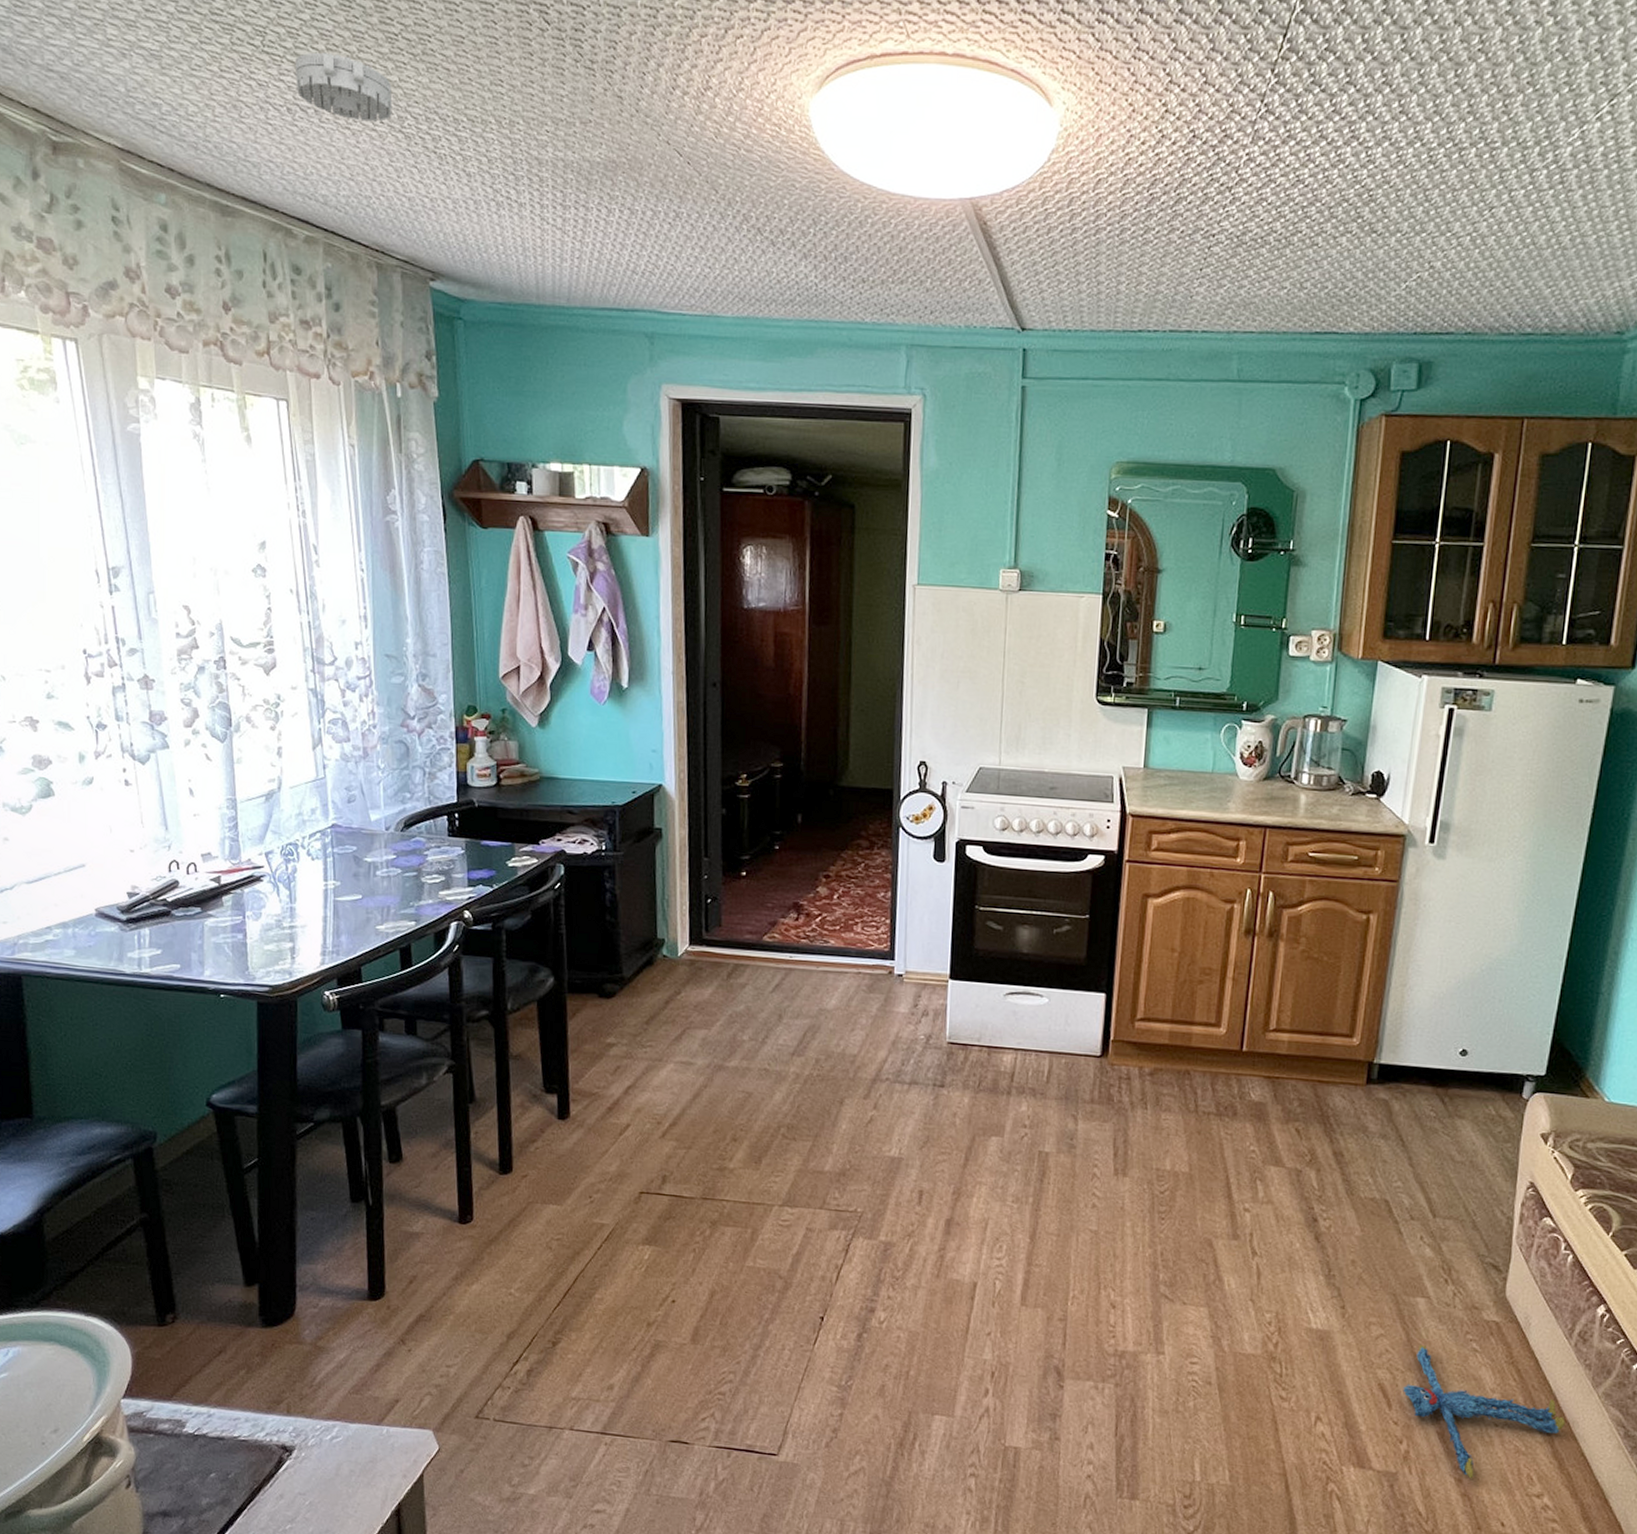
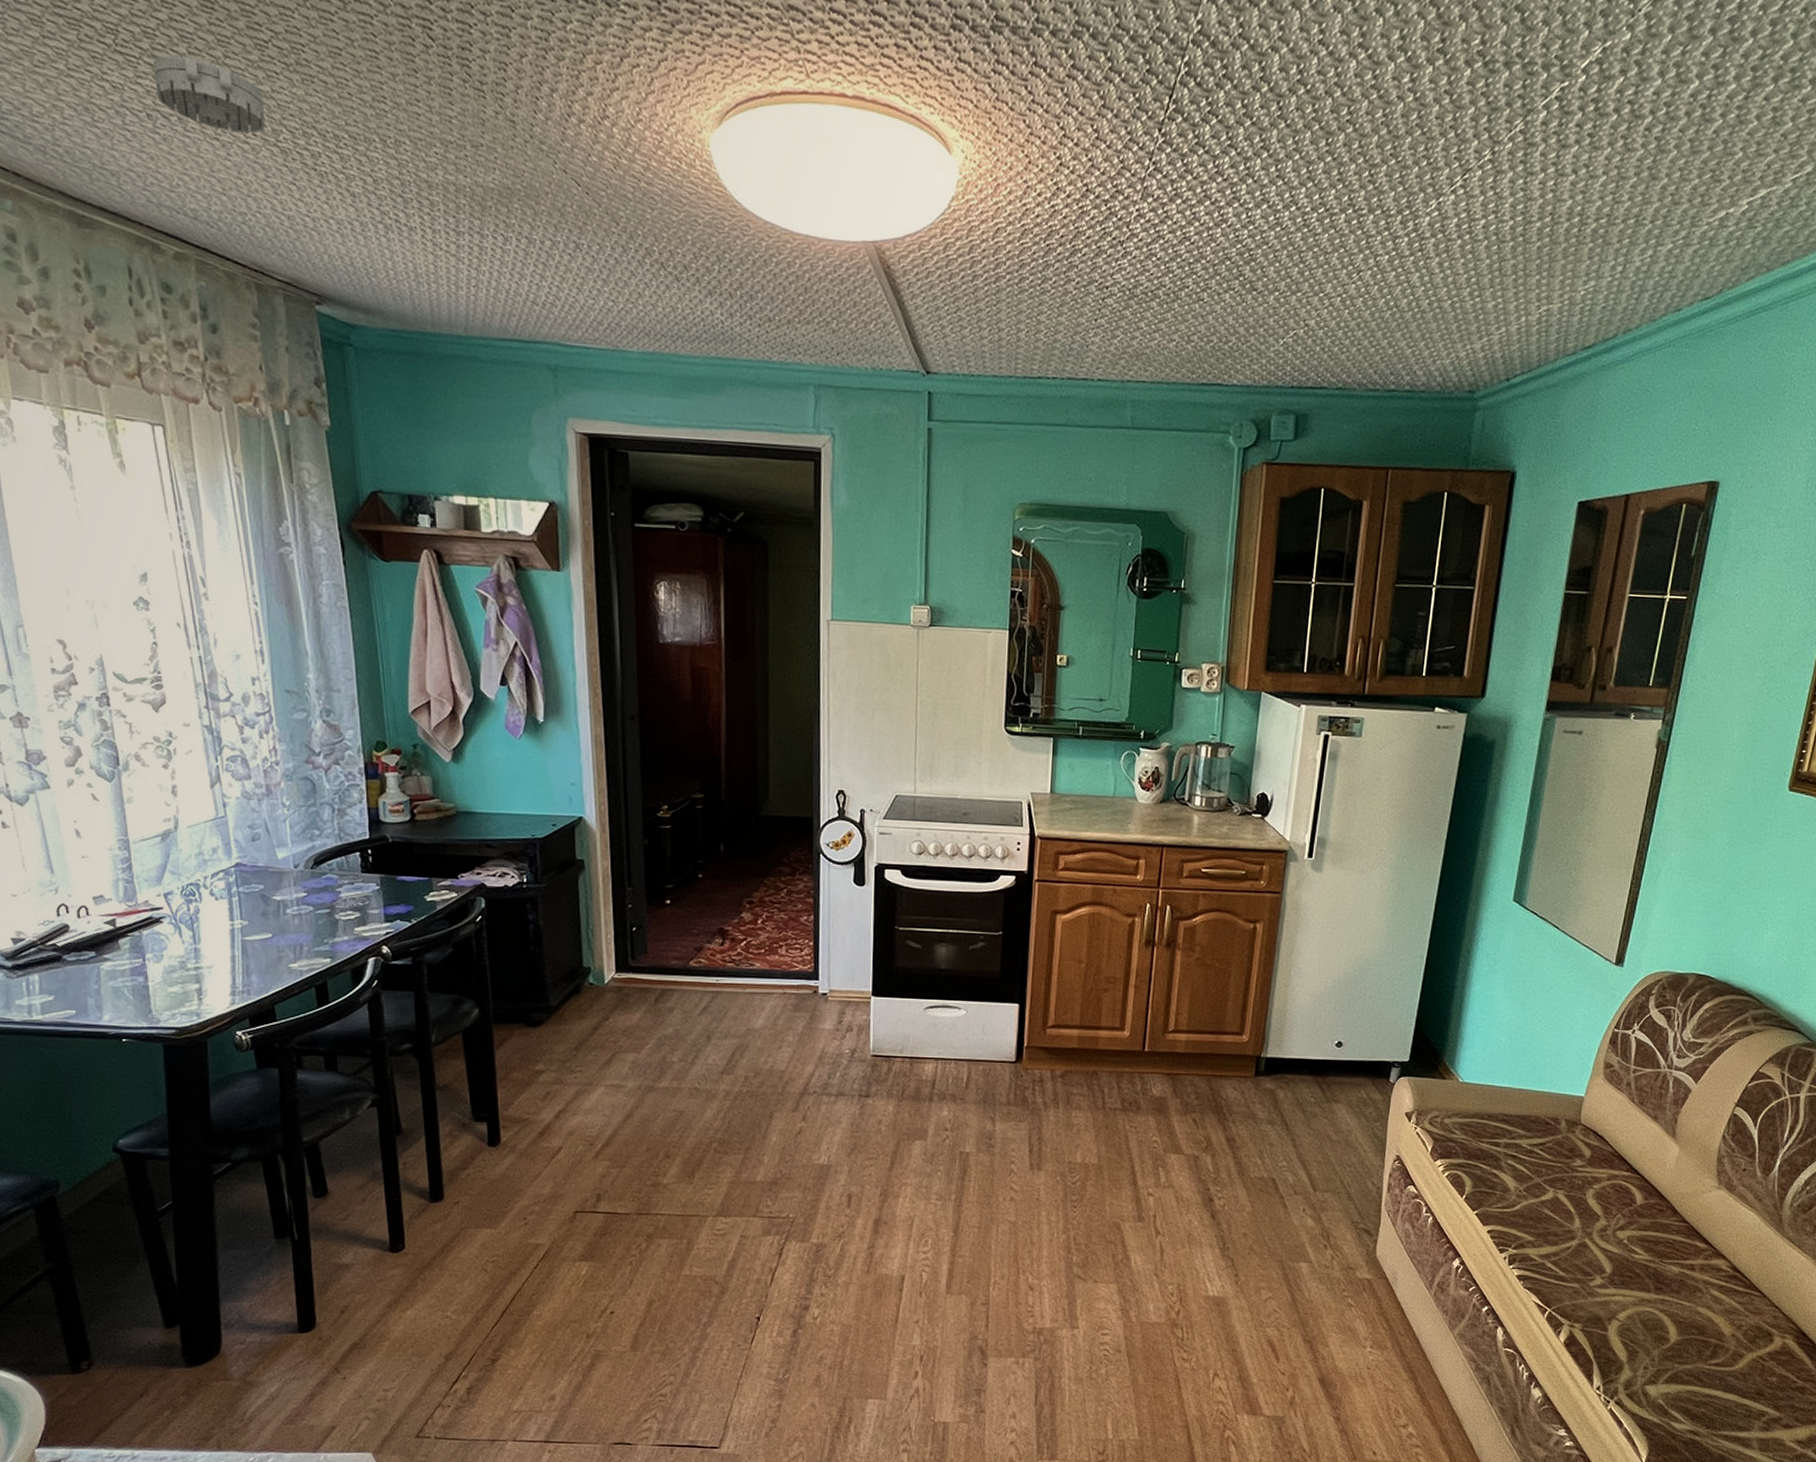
plush toy: present [1403,1344,1565,1479] -> none [1289,1303,1427,1417]

